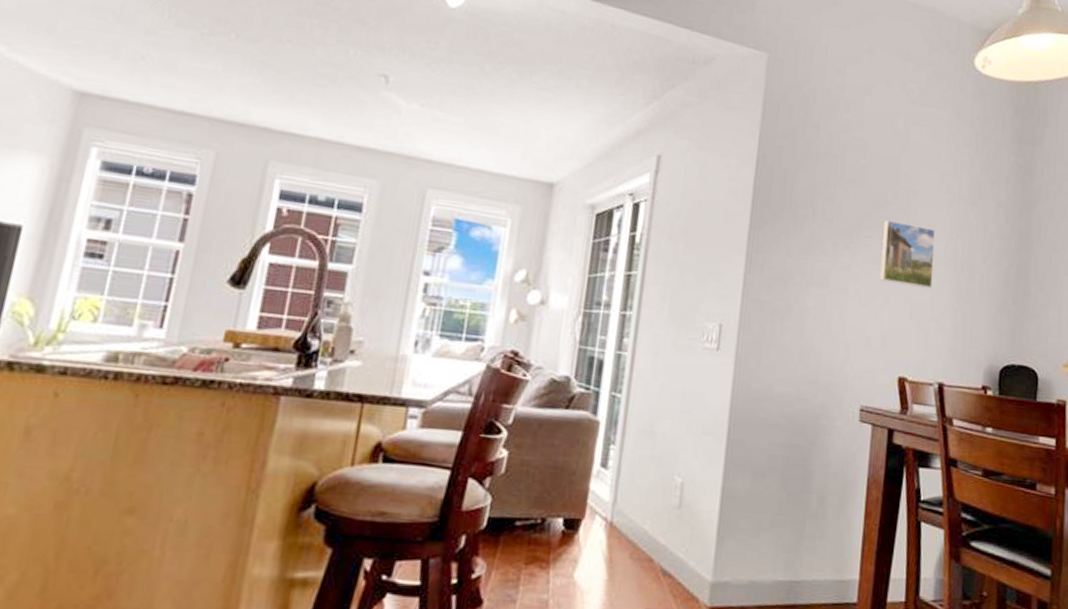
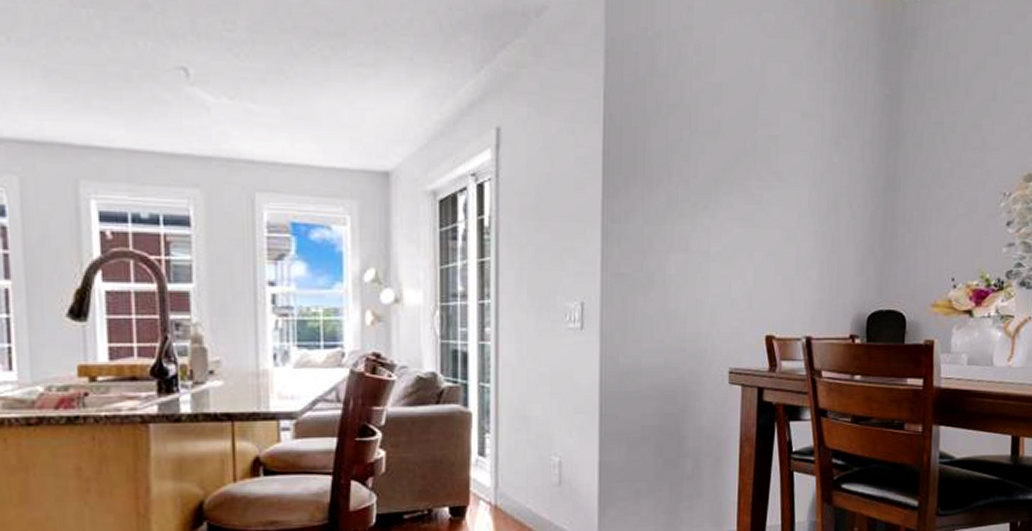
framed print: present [879,219,936,289] -> none [741,172,799,241]

